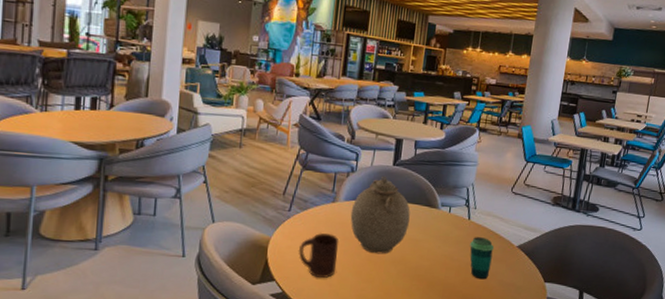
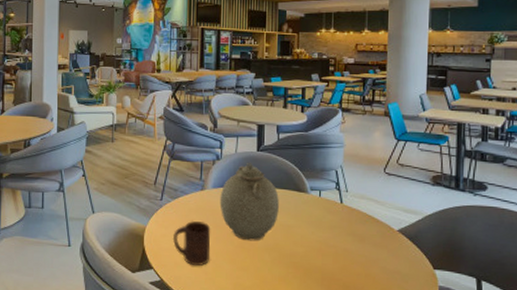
cup: present [470,237,495,280] -> none [345,221,373,267]

